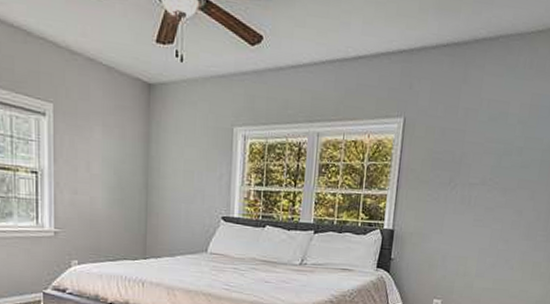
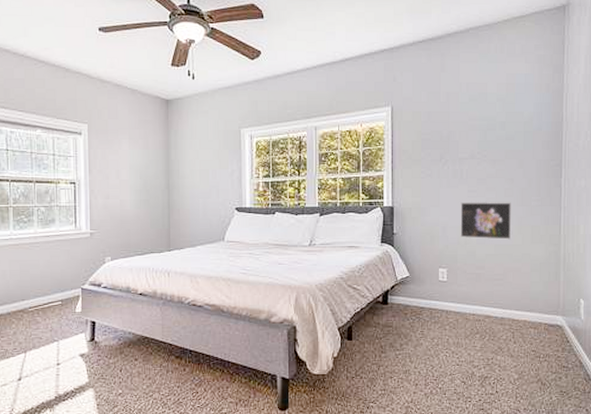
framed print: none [459,231,516,274] -> present [460,201,511,240]

